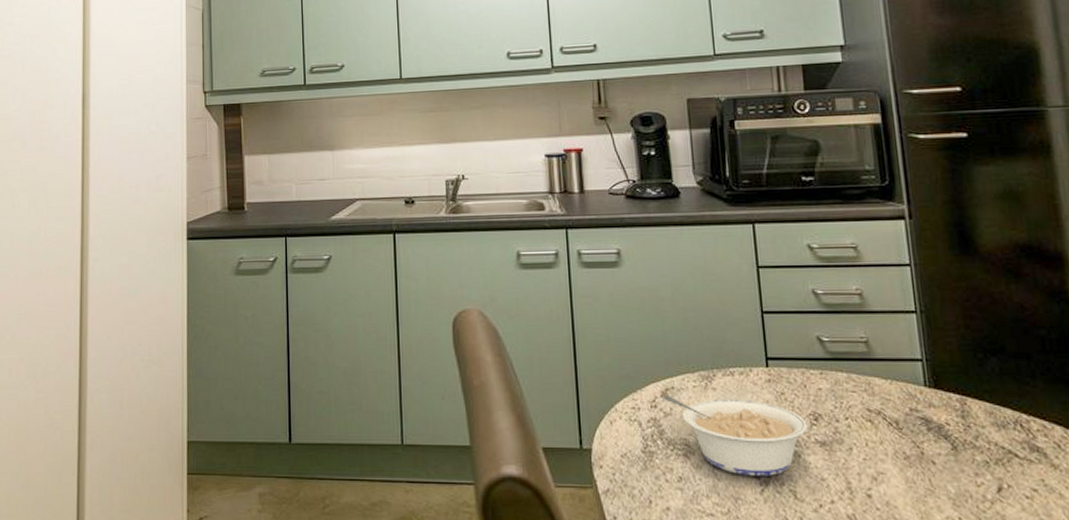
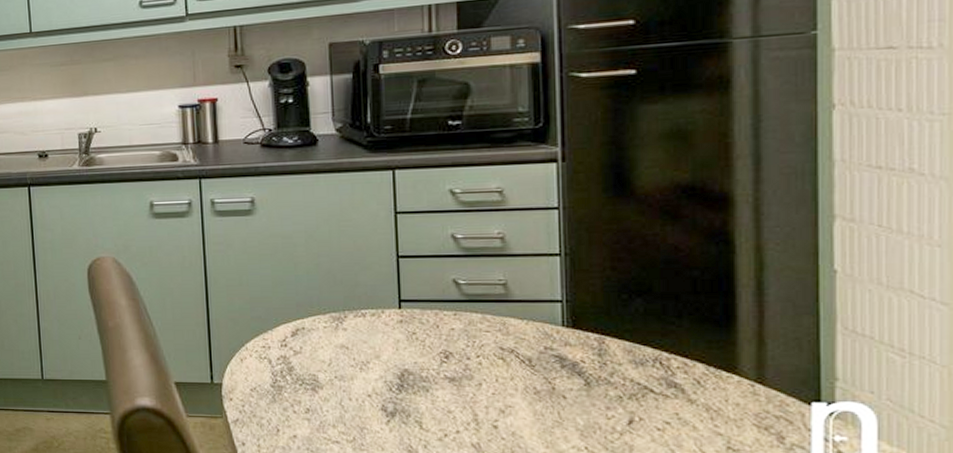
legume: present [663,394,808,476] -> none [293,334,437,408]

